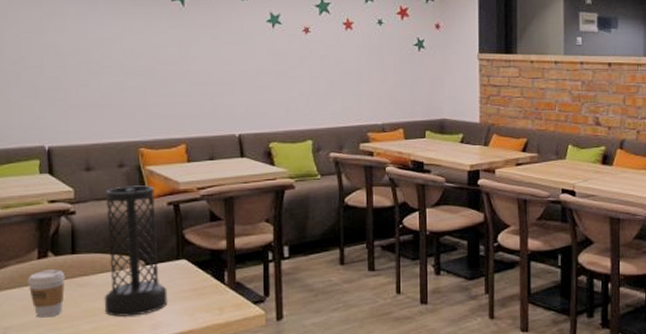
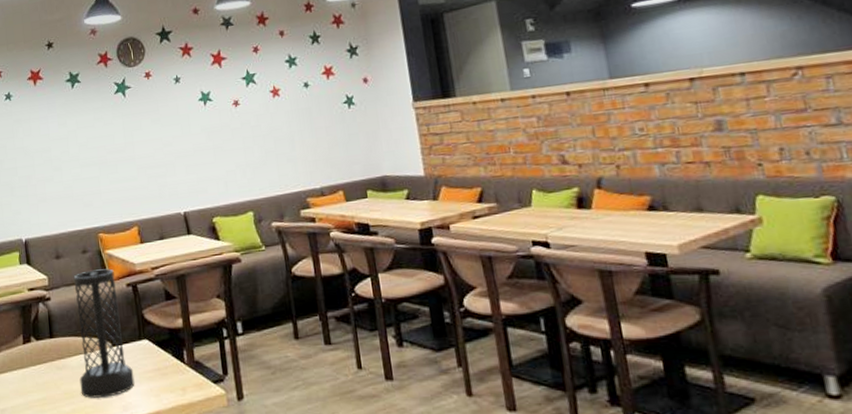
coffee cup: present [27,269,66,318] -> none [16,353,47,400]

